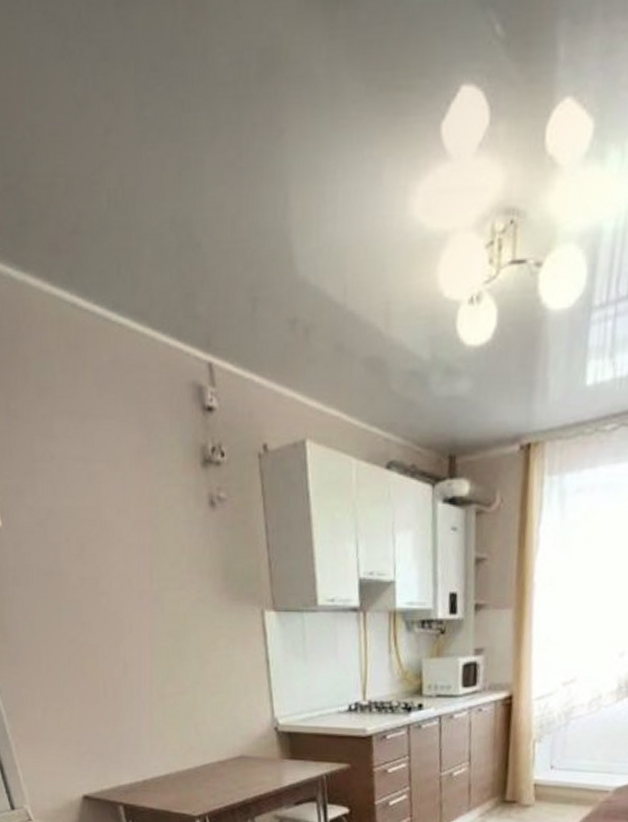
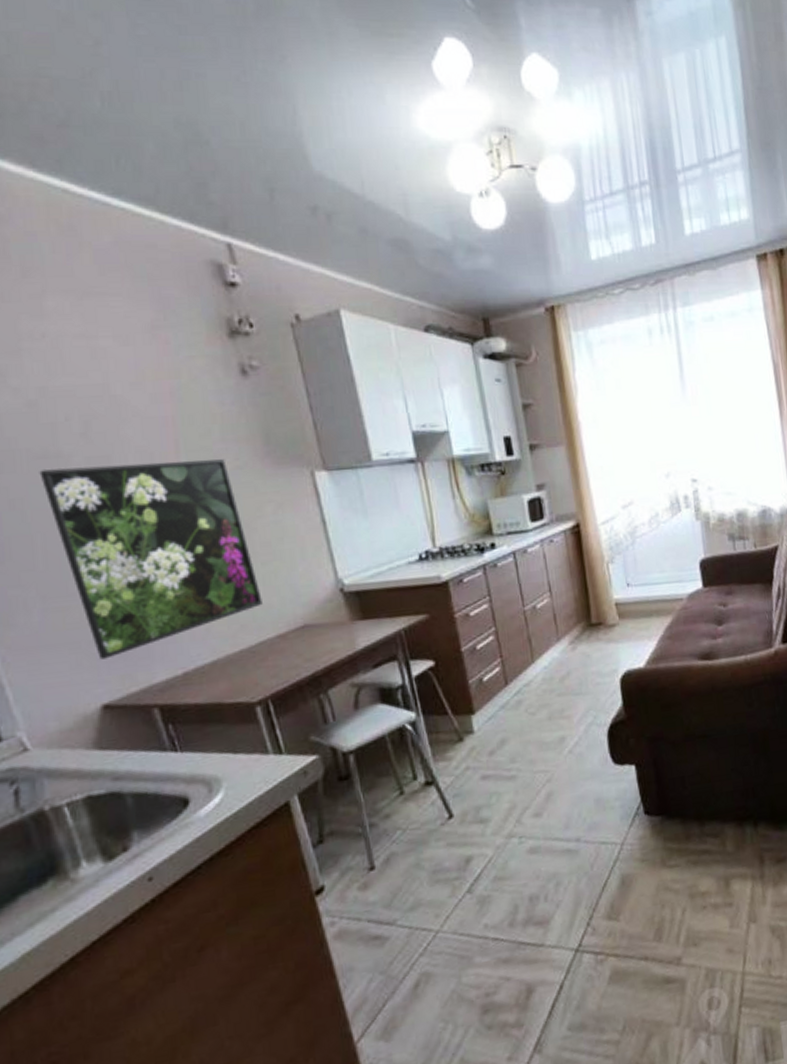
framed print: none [45,586,209,758] -> present [39,459,263,660]

